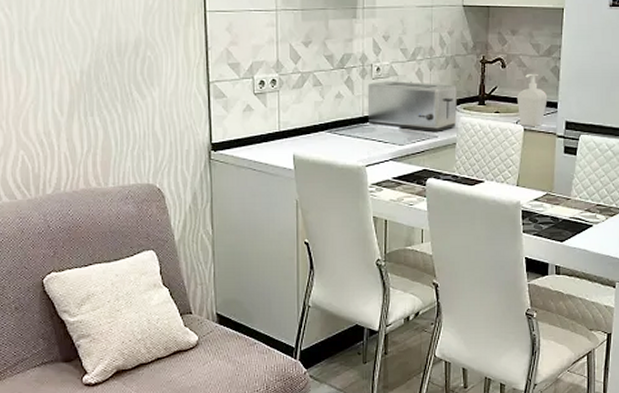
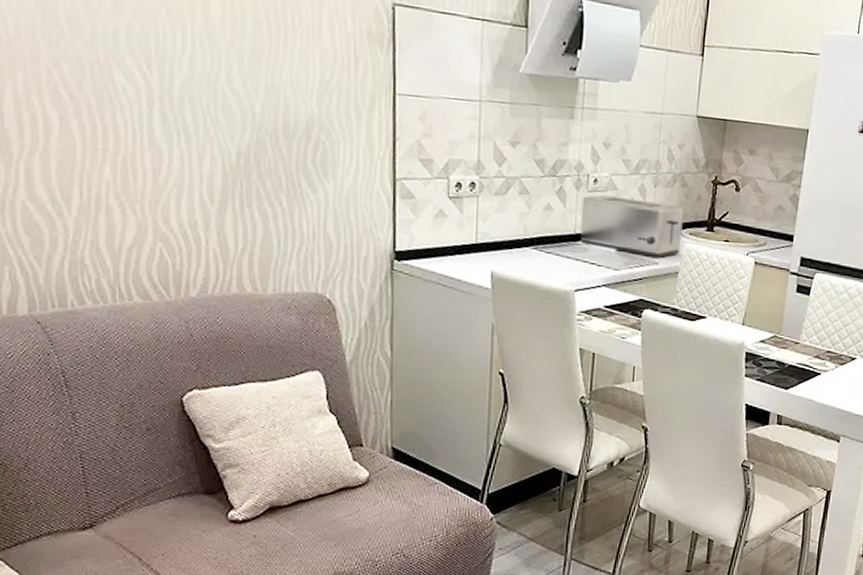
soap bottle: present [516,73,548,127] -> none [749,200,784,261]

